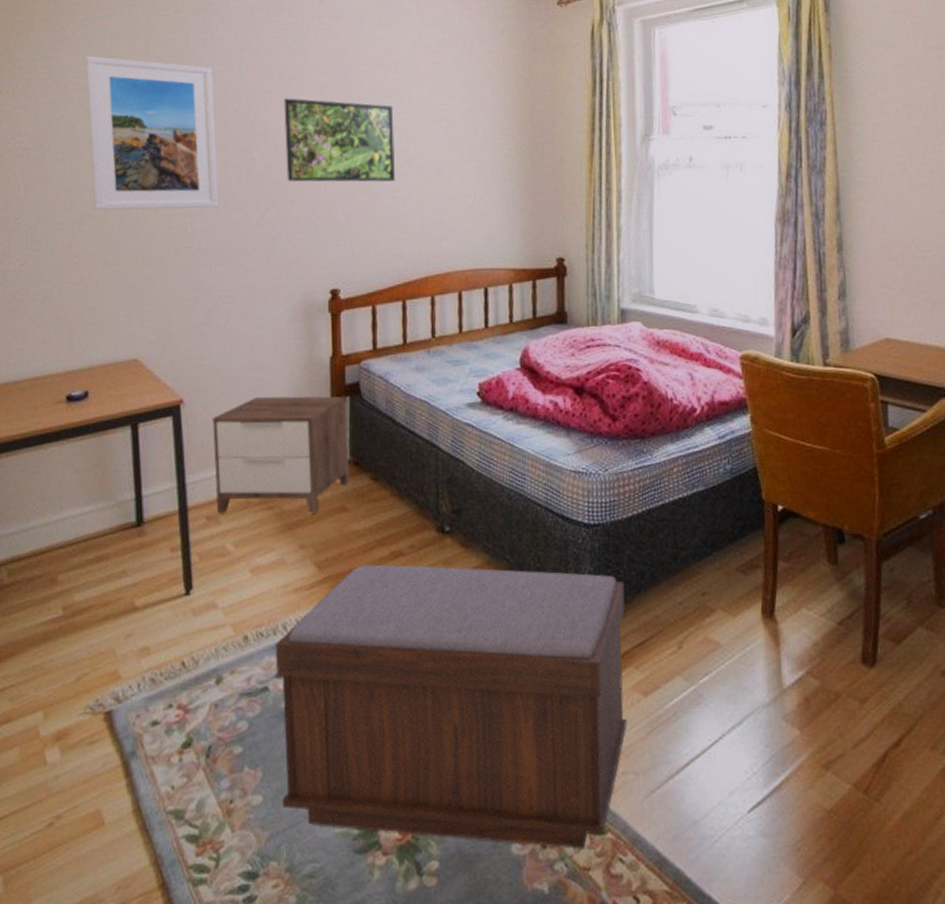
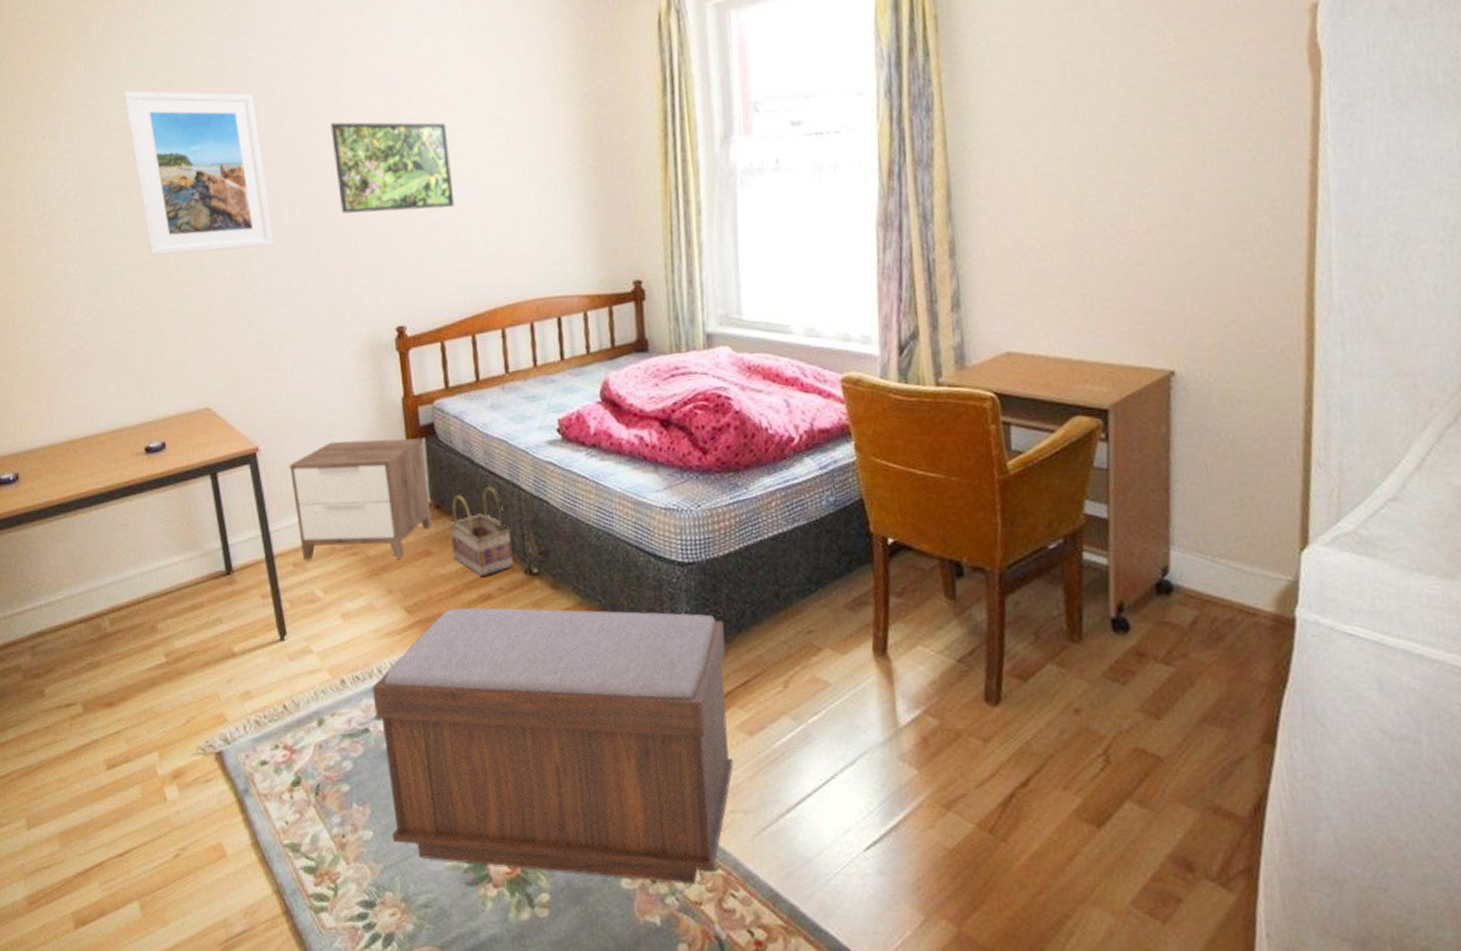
basket: none [366,444,428,534] -> present [449,485,515,577]

